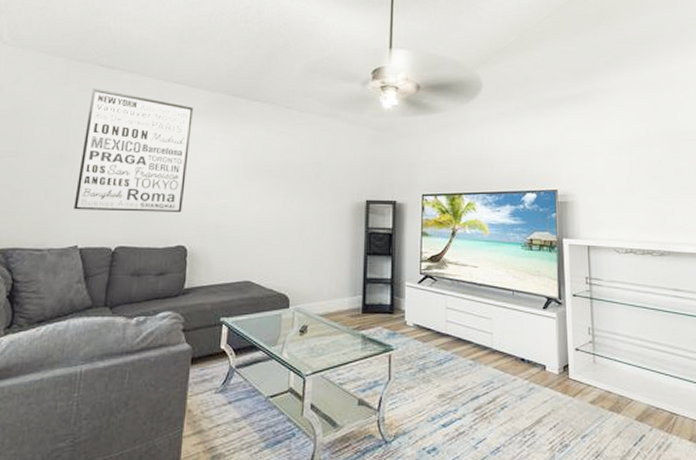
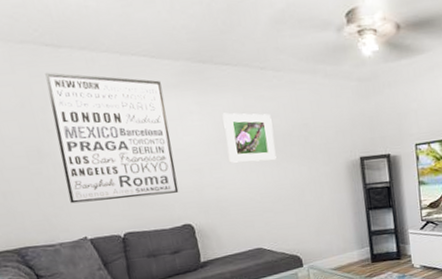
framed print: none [238,142,287,193] -> present [222,113,277,163]

